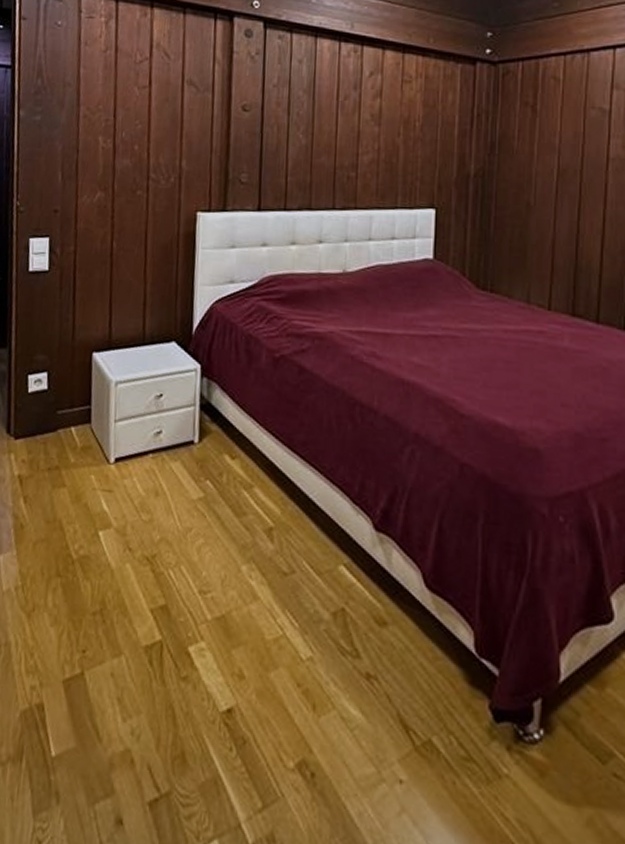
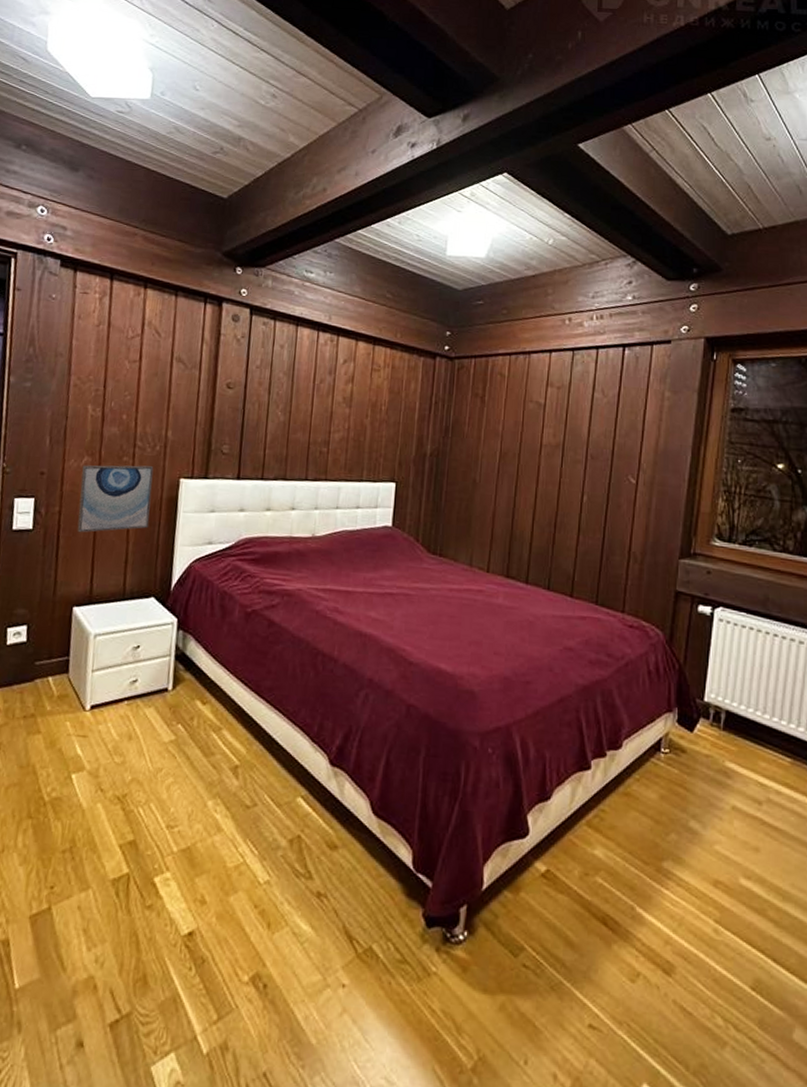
wall art: none [93,199,169,274] -> present [77,465,154,533]

